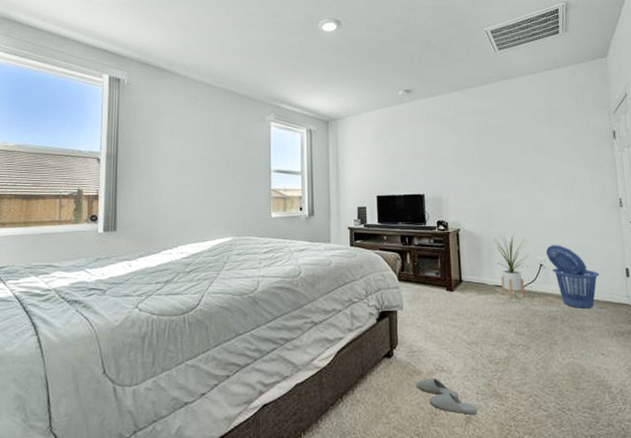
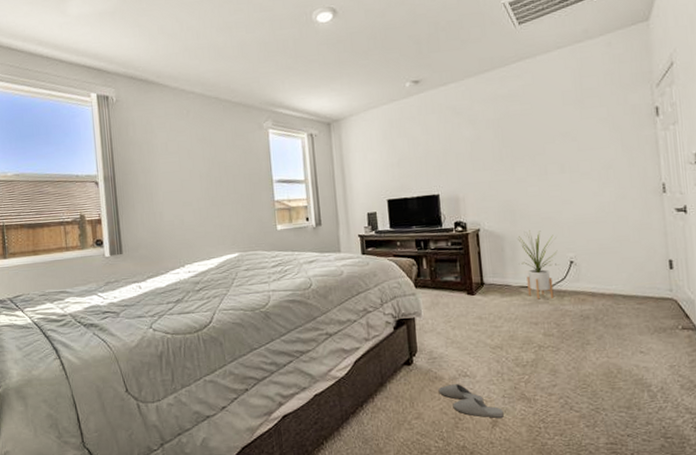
laundry basket: present [546,244,600,308] -> none [576,238,639,306]

